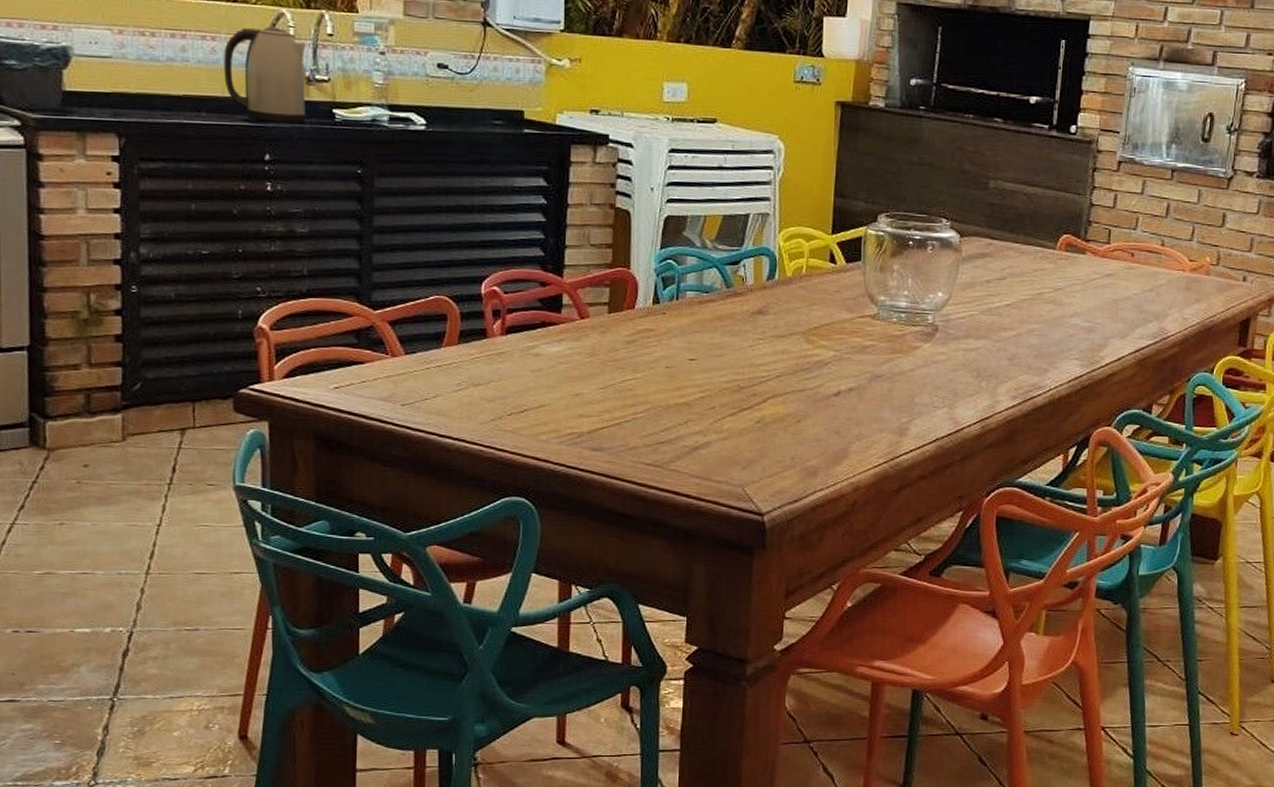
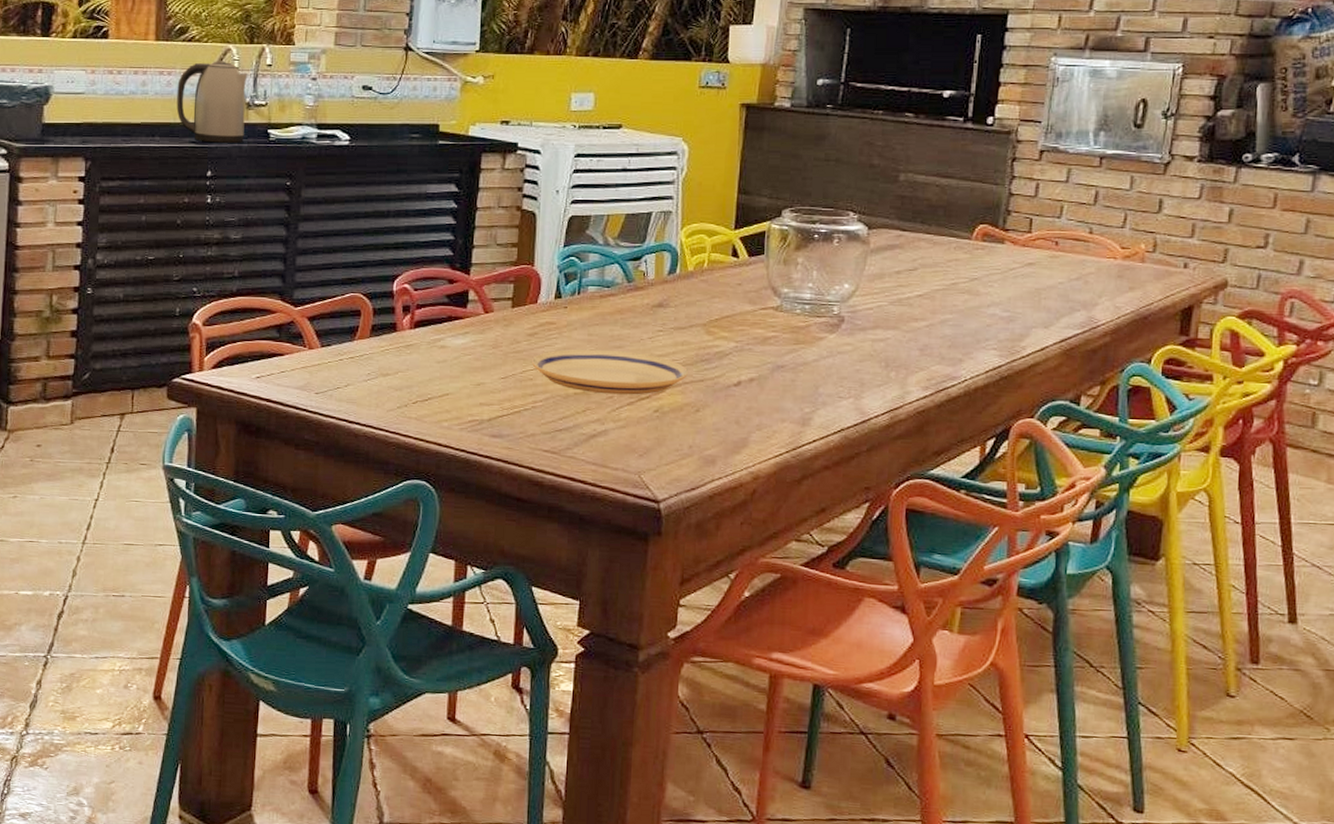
plate: none [631,357,788,406] -> present [532,349,688,395]

